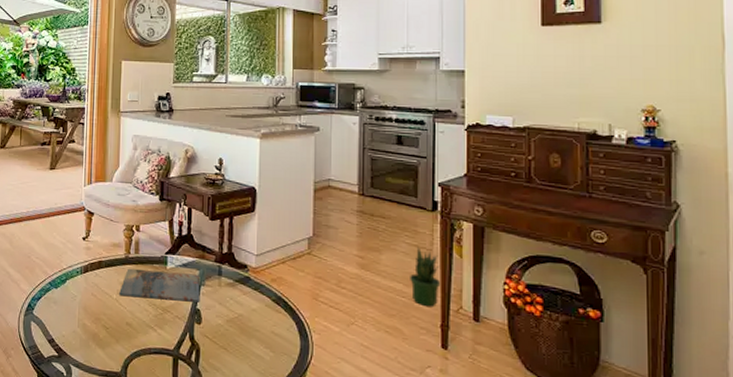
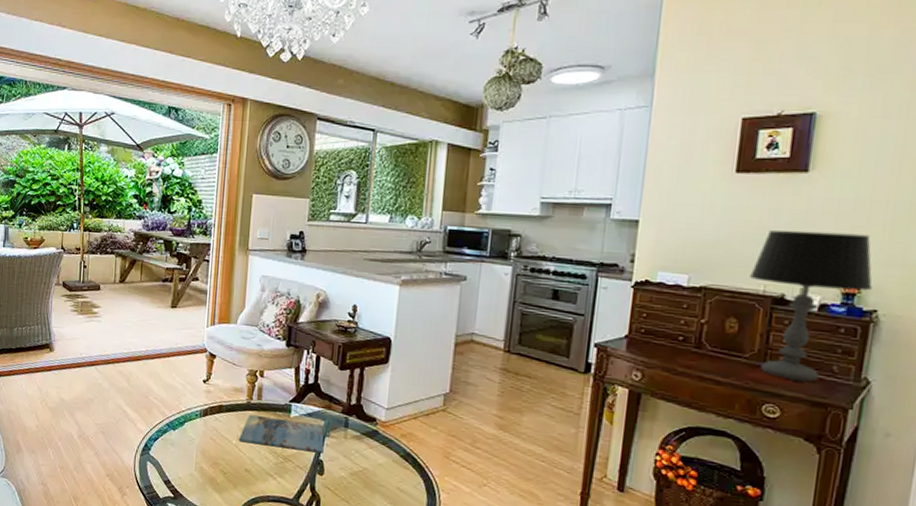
planter: present [410,247,441,306] -> none [551,410,586,473]
table lamp: none [565,74,668,209] -> present [750,230,873,383]

